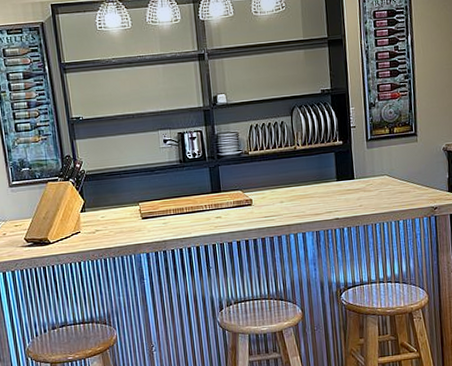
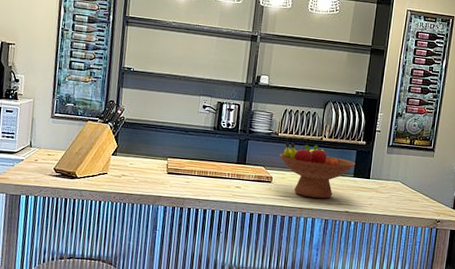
fruit bowl: none [253,155,336,212] -> present [279,141,356,199]

